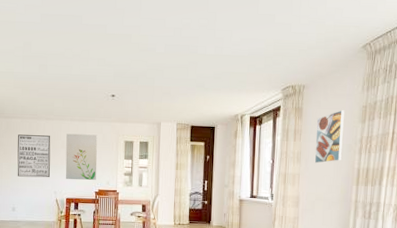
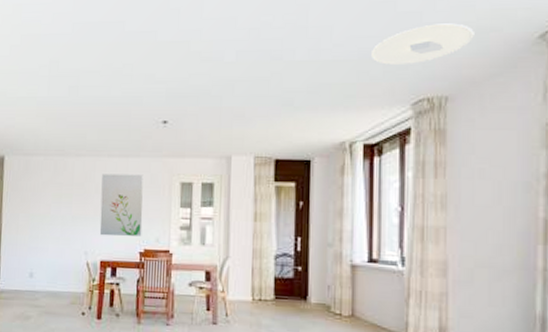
wall art: present [17,134,51,178] -> none [37,176,82,234]
ceiling light: none [257,33,323,61] -> present [372,23,474,65]
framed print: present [314,110,344,164] -> none [469,131,515,211]

